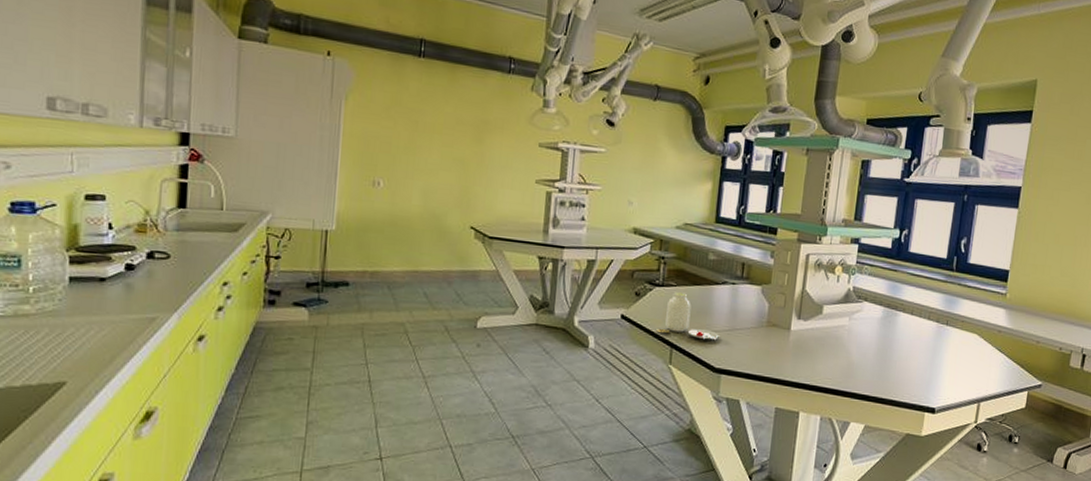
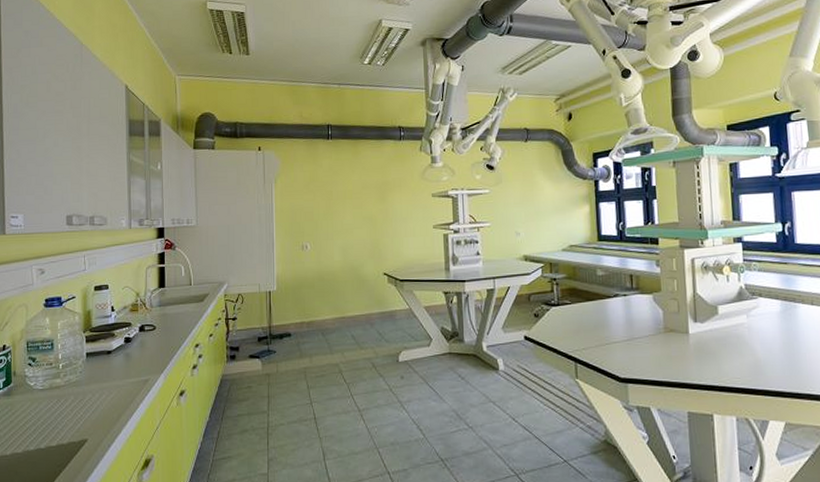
jar: present [656,292,719,340] -> none [559,309,619,352]

